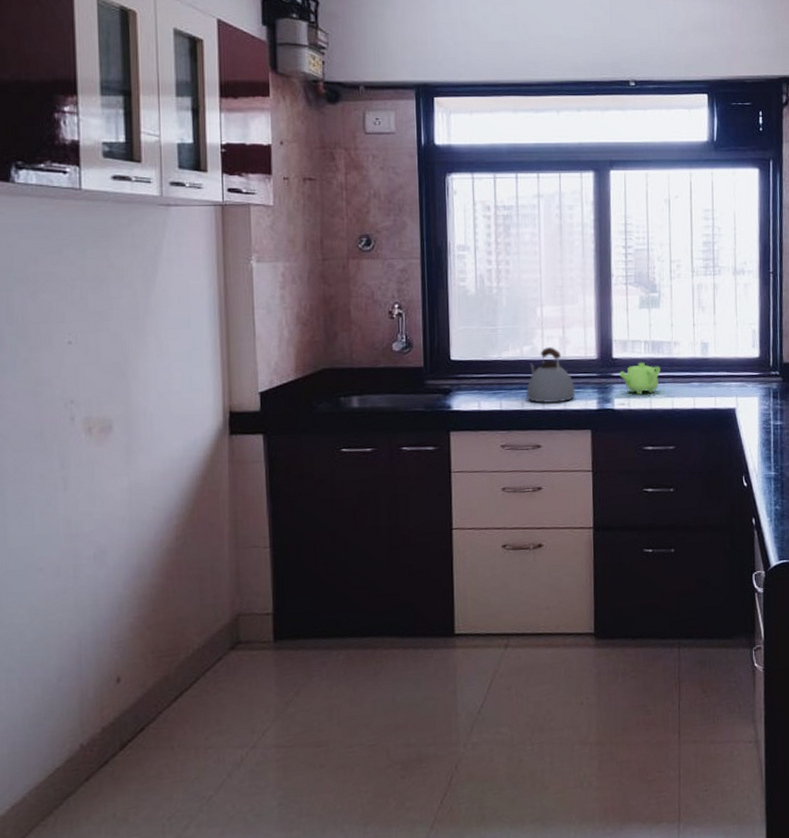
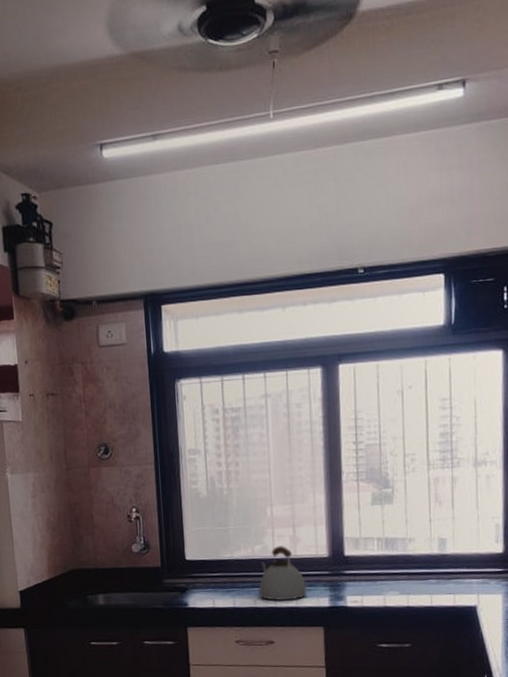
teapot: present [618,362,660,395] -> none [350,559,395,592]

